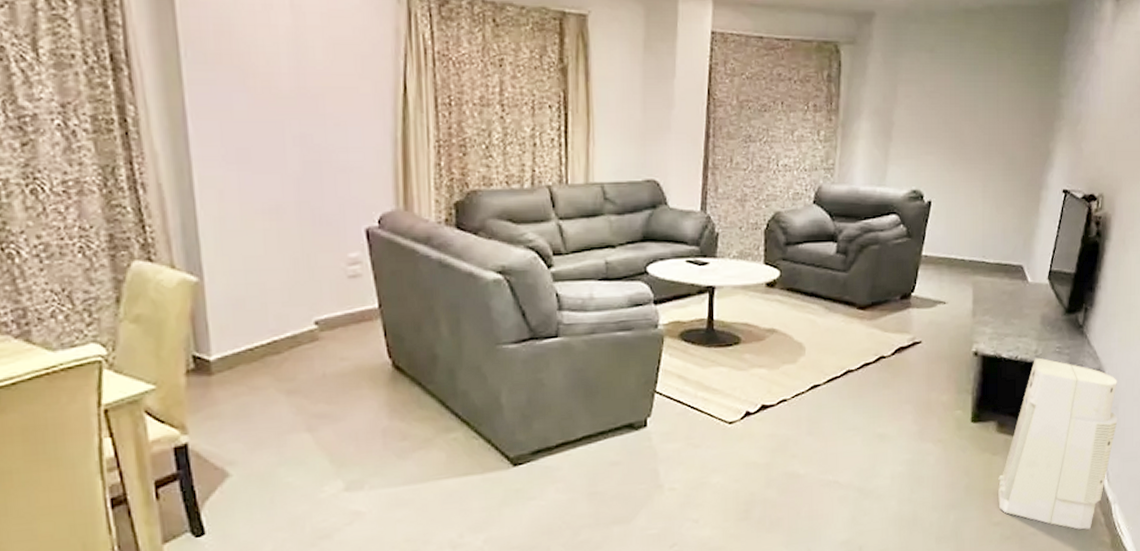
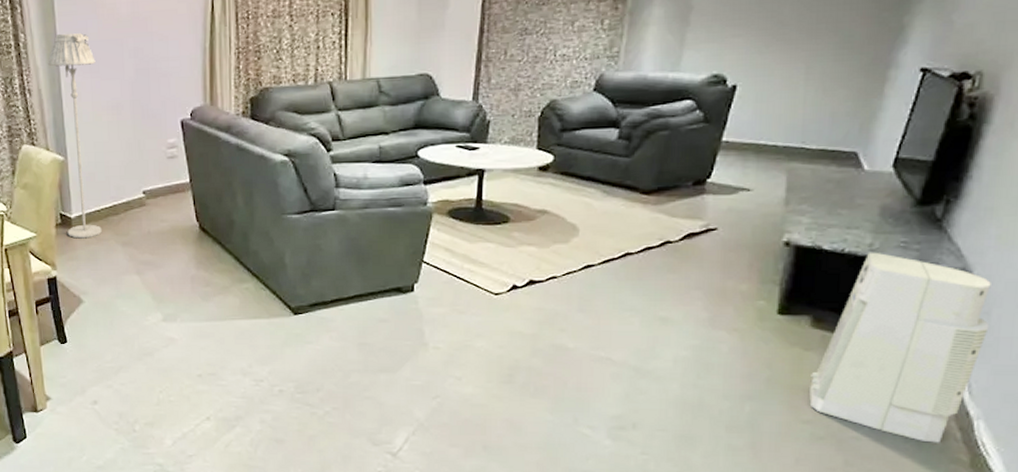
floor lamp: none [172,108,256,389] -> present [48,33,102,239]

